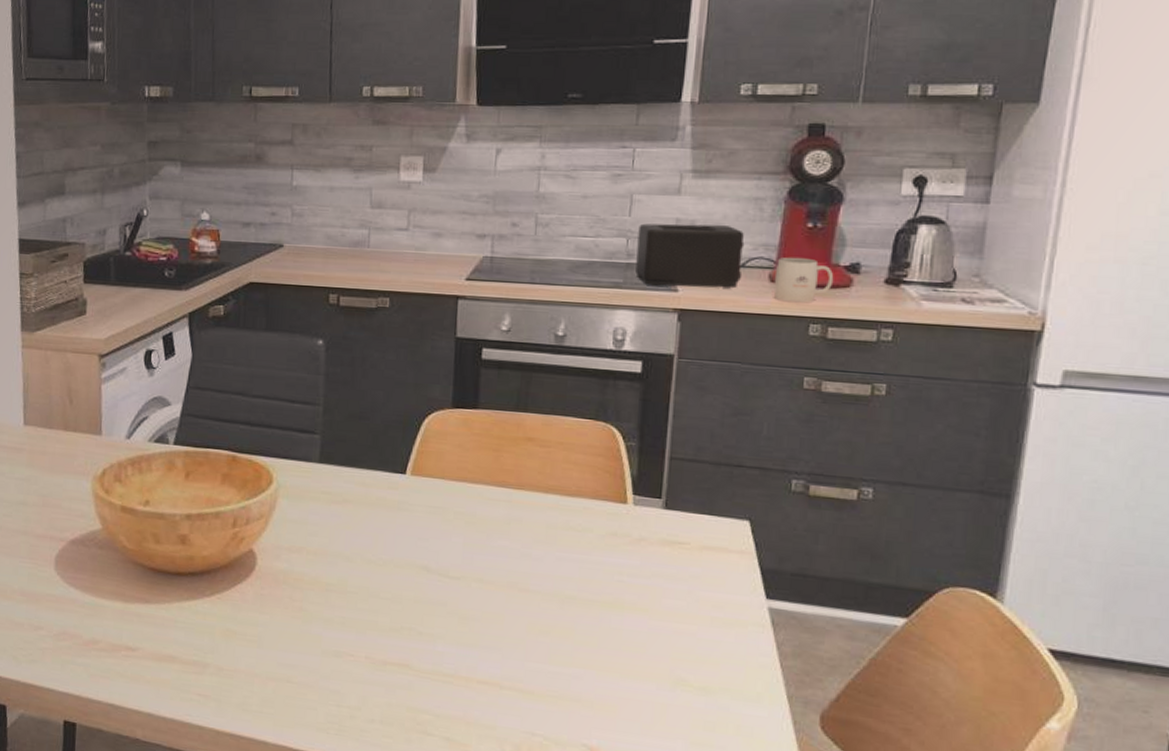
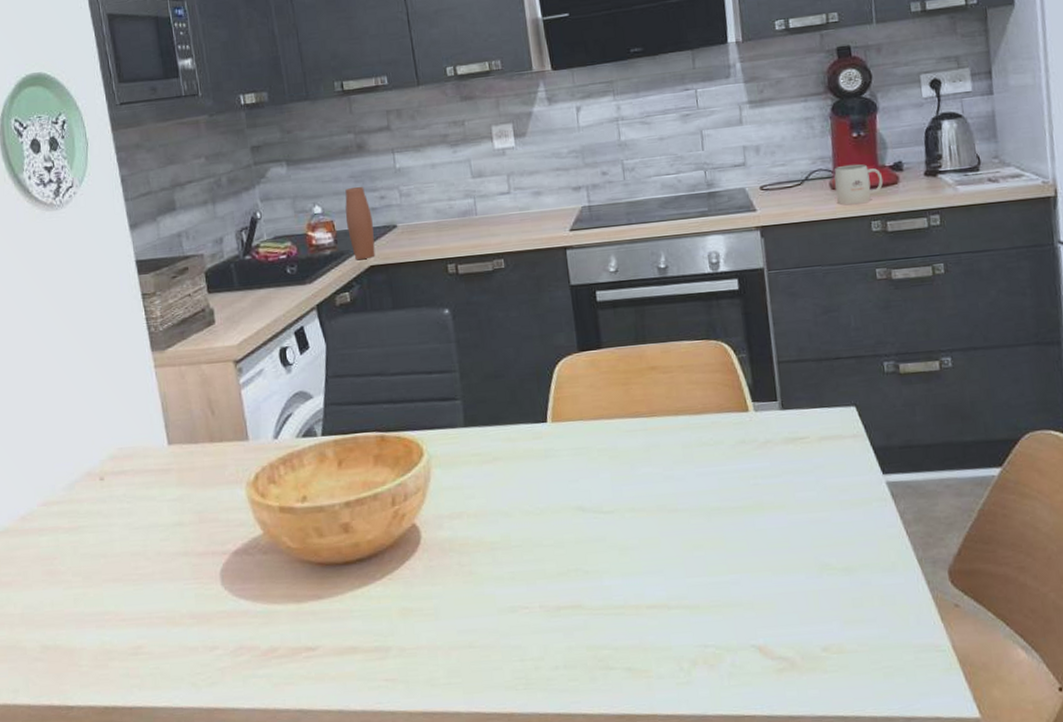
vase: none [232,198,260,275] -> present [345,186,376,261]
toaster: present [635,223,745,289] -> none [712,146,808,210]

